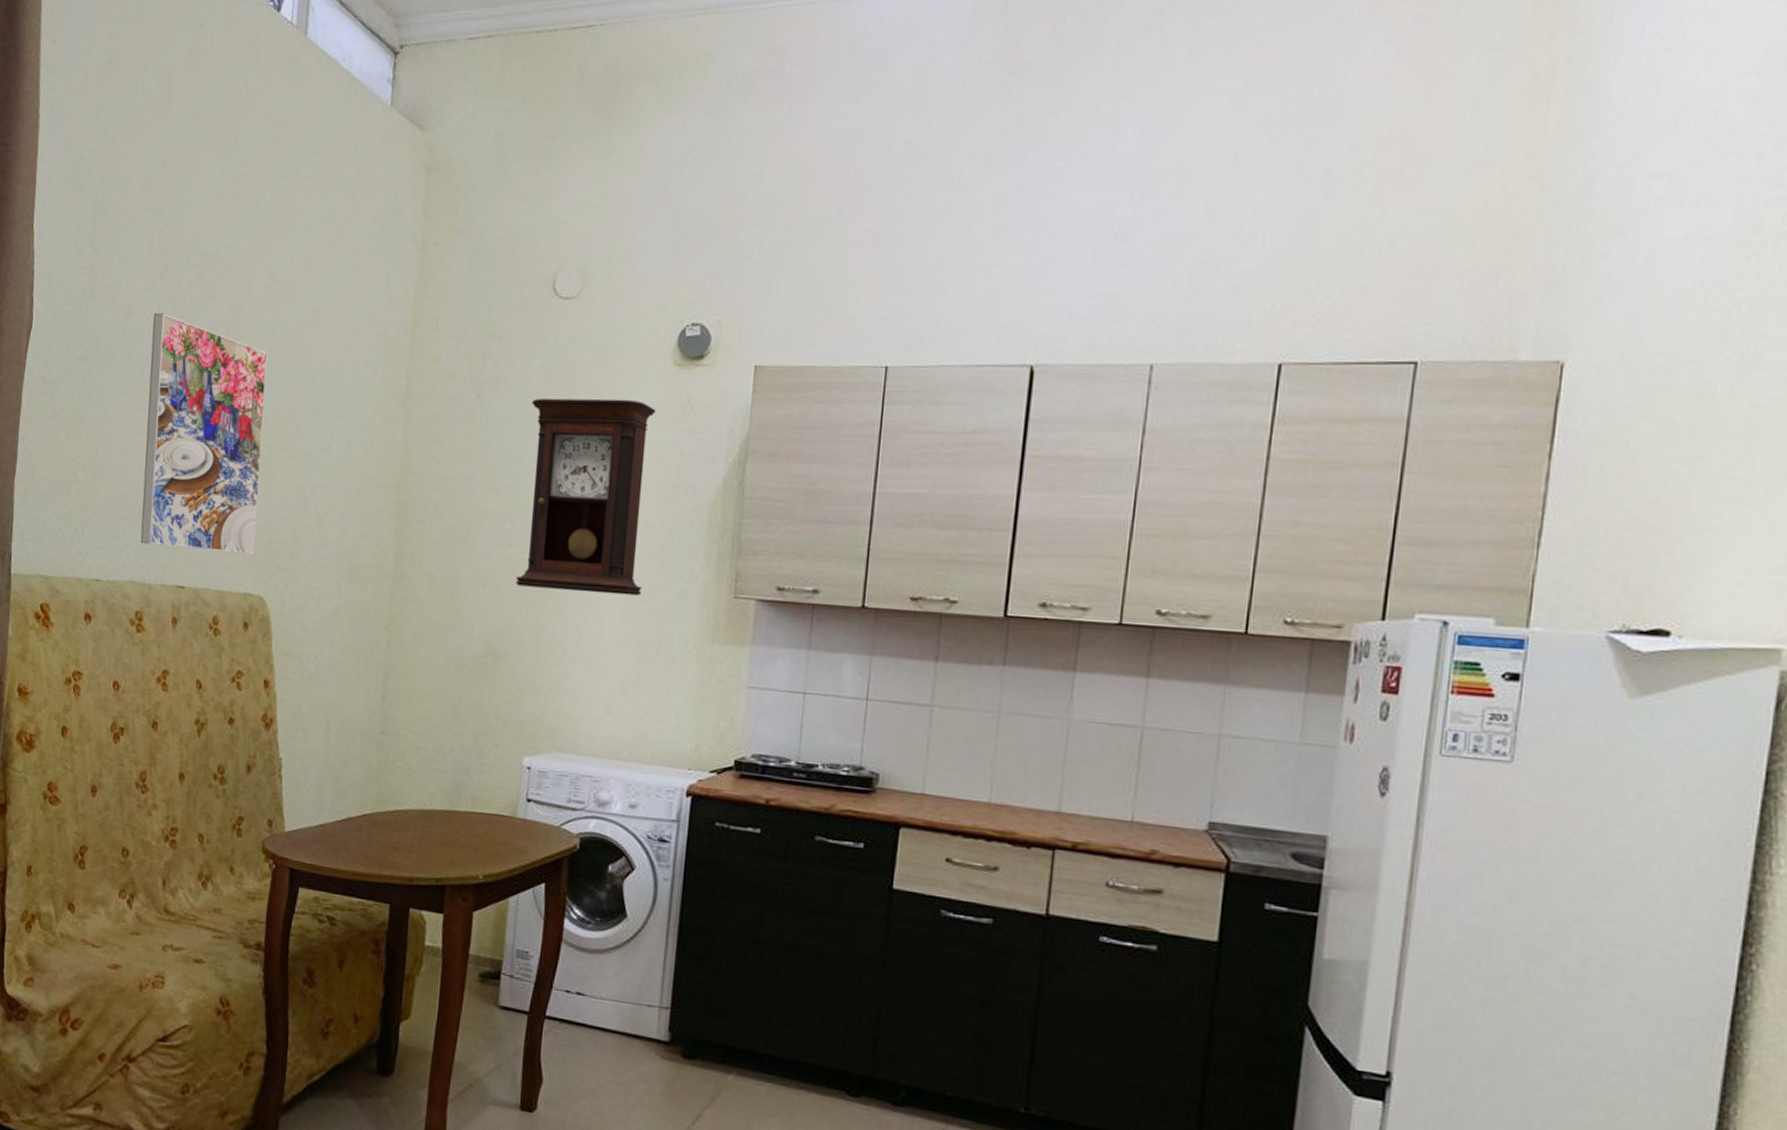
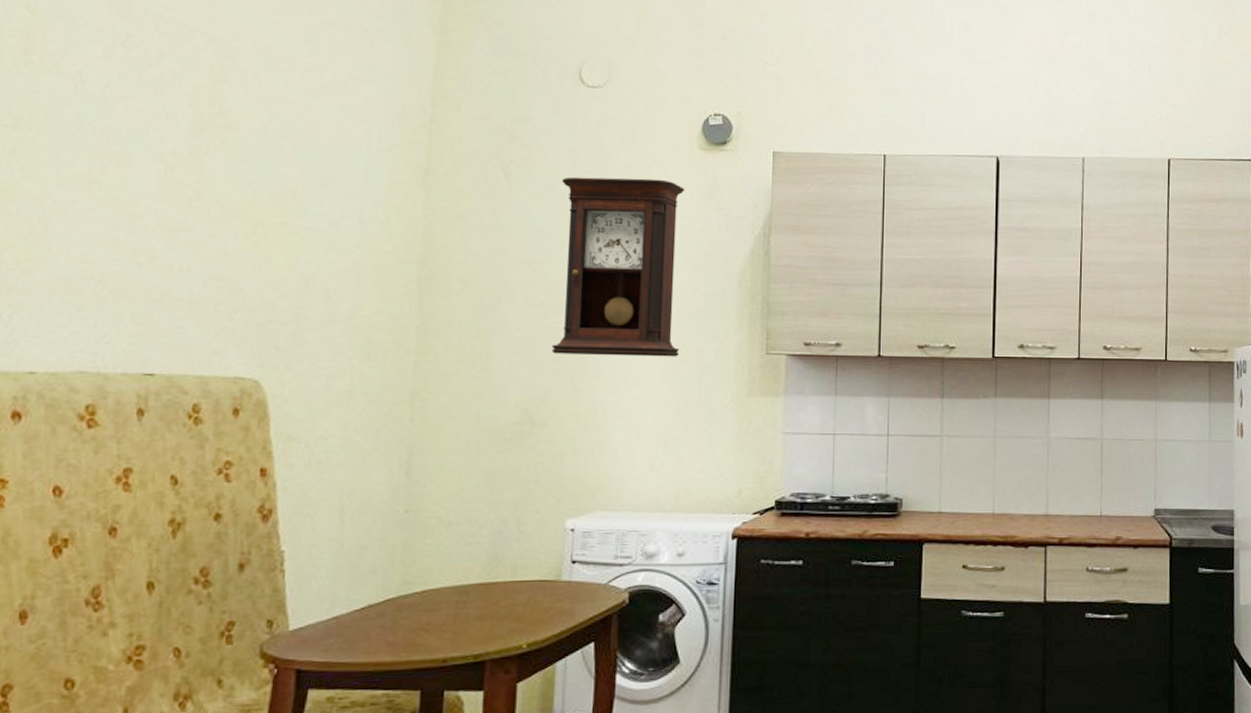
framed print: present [140,313,268,556] -> none [92,82,262,337]

